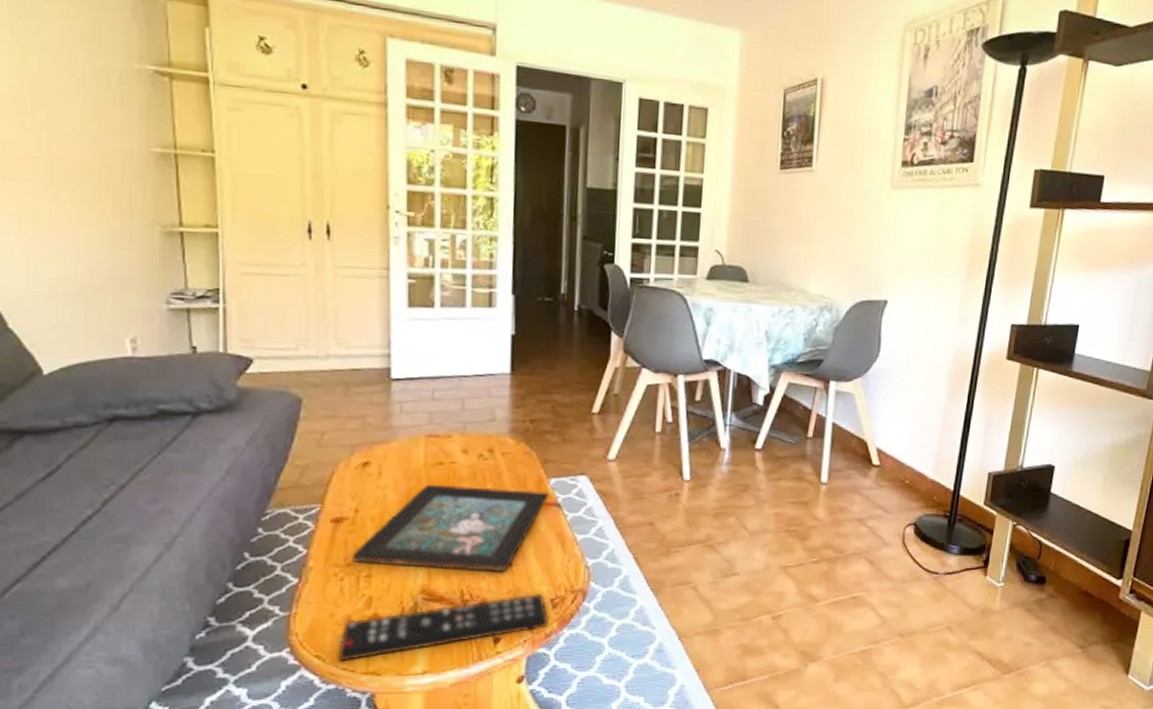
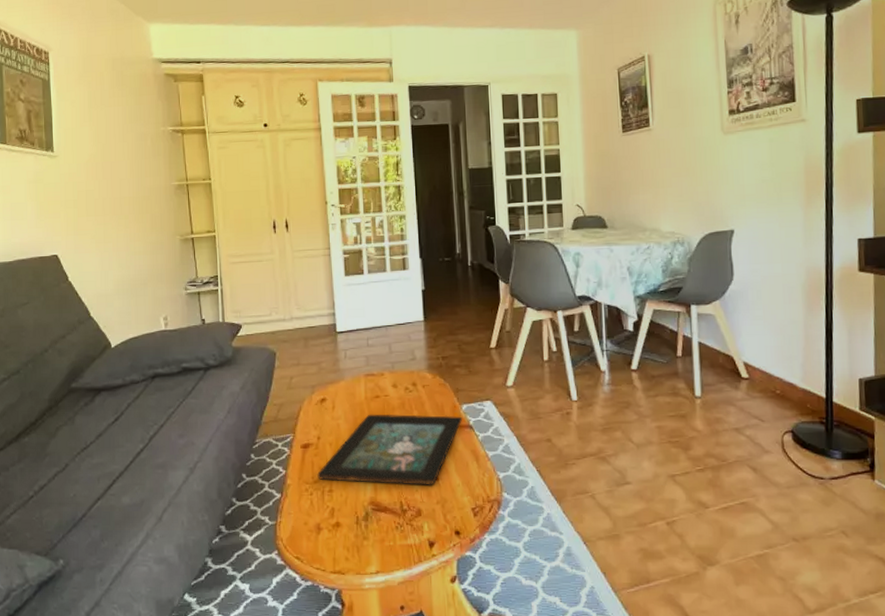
remote control: present [338,592,550,663] -> none [312,502,473,564]

